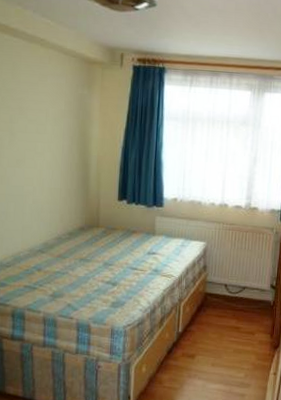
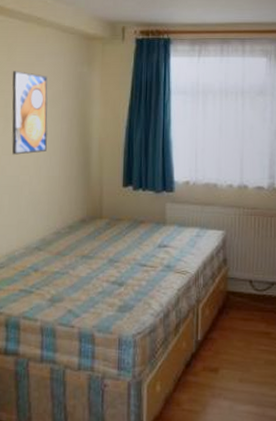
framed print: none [16,88,51,167] -> present [12,71,48,155]

